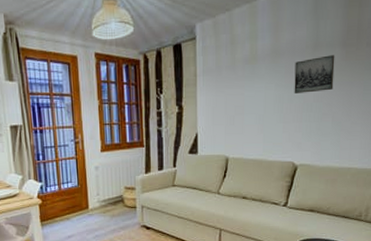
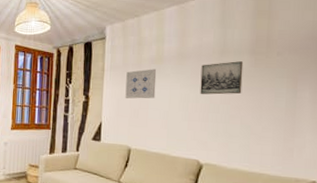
wall art: none [220,70,251,105] -> present [125,69,157,99]

